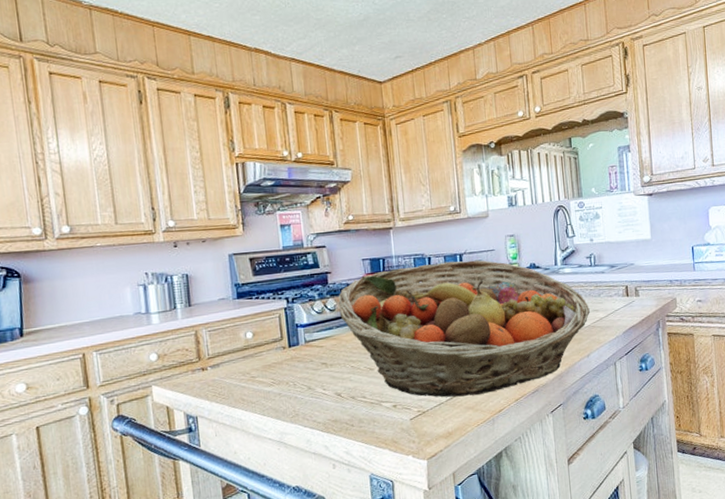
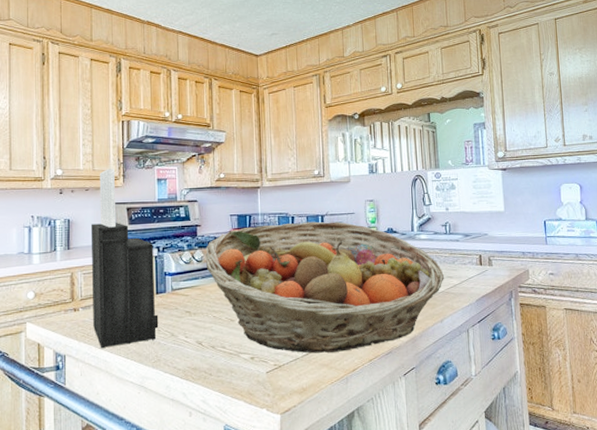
knife block: none [212,216,294,408] -> present [91,169,159,349]

